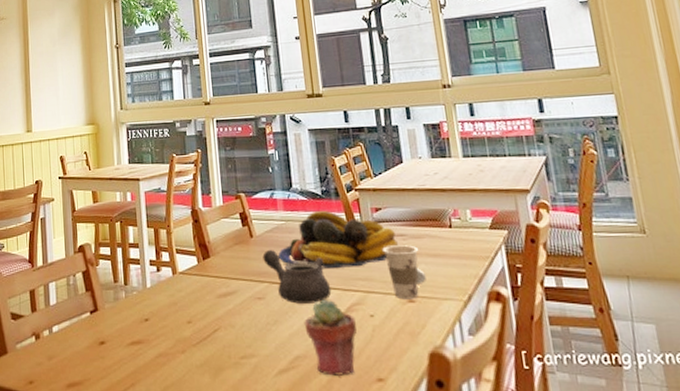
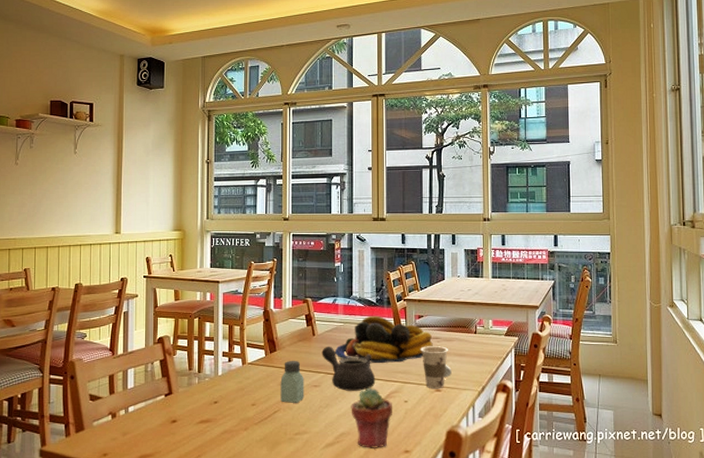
saltshaker: none [217,268,248,320] -> present [280,361,304,403]

